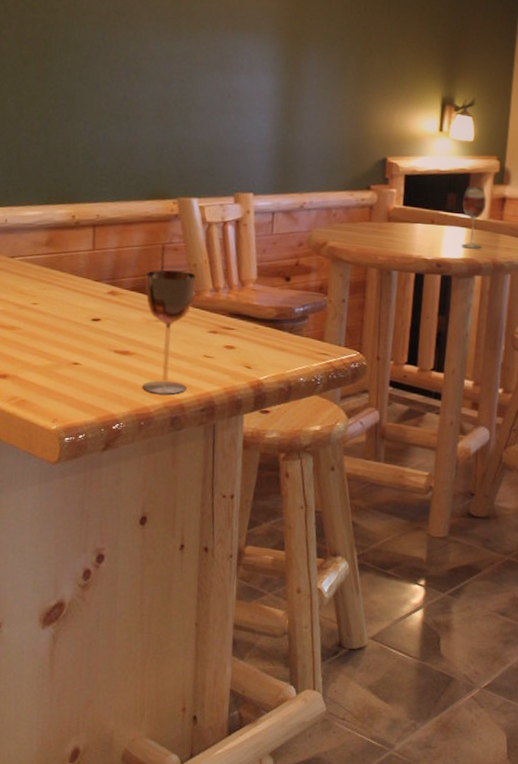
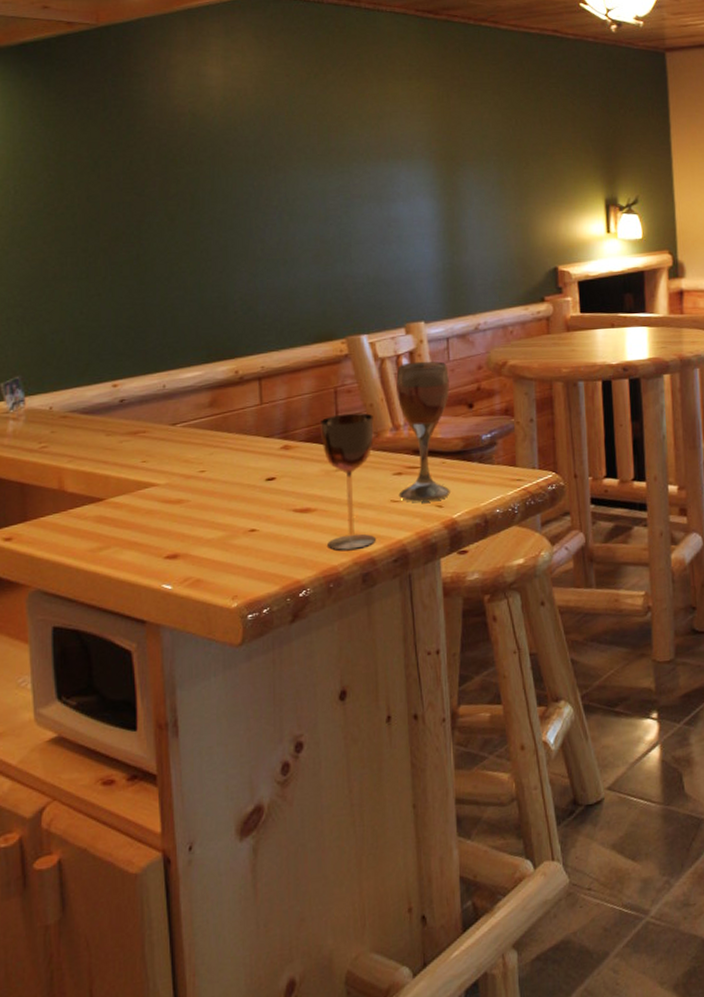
cup: none [211,230,271,361] -> present [396,361,450,502]
wineglass: present [462,186,487,249] -> none [640,283,665,348]

